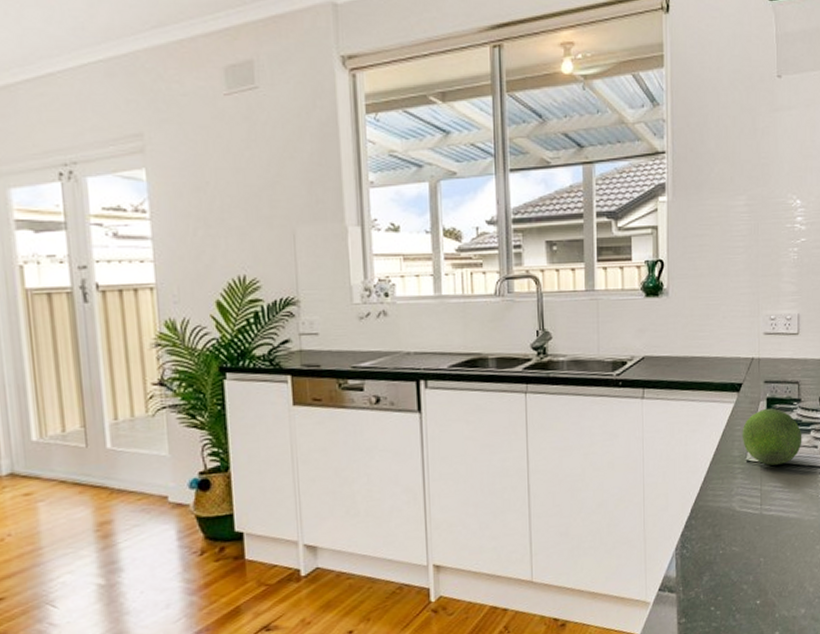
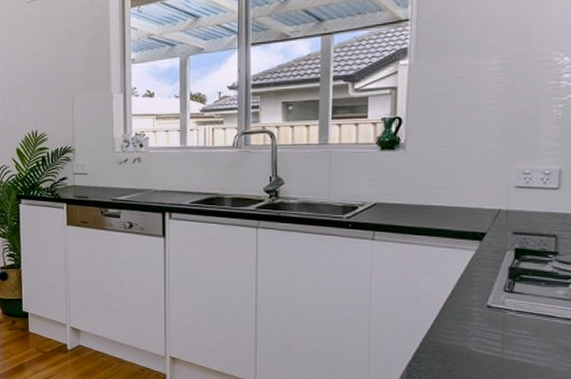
fruit: present [742,408,802,466] -> none [482,258,558,313]

